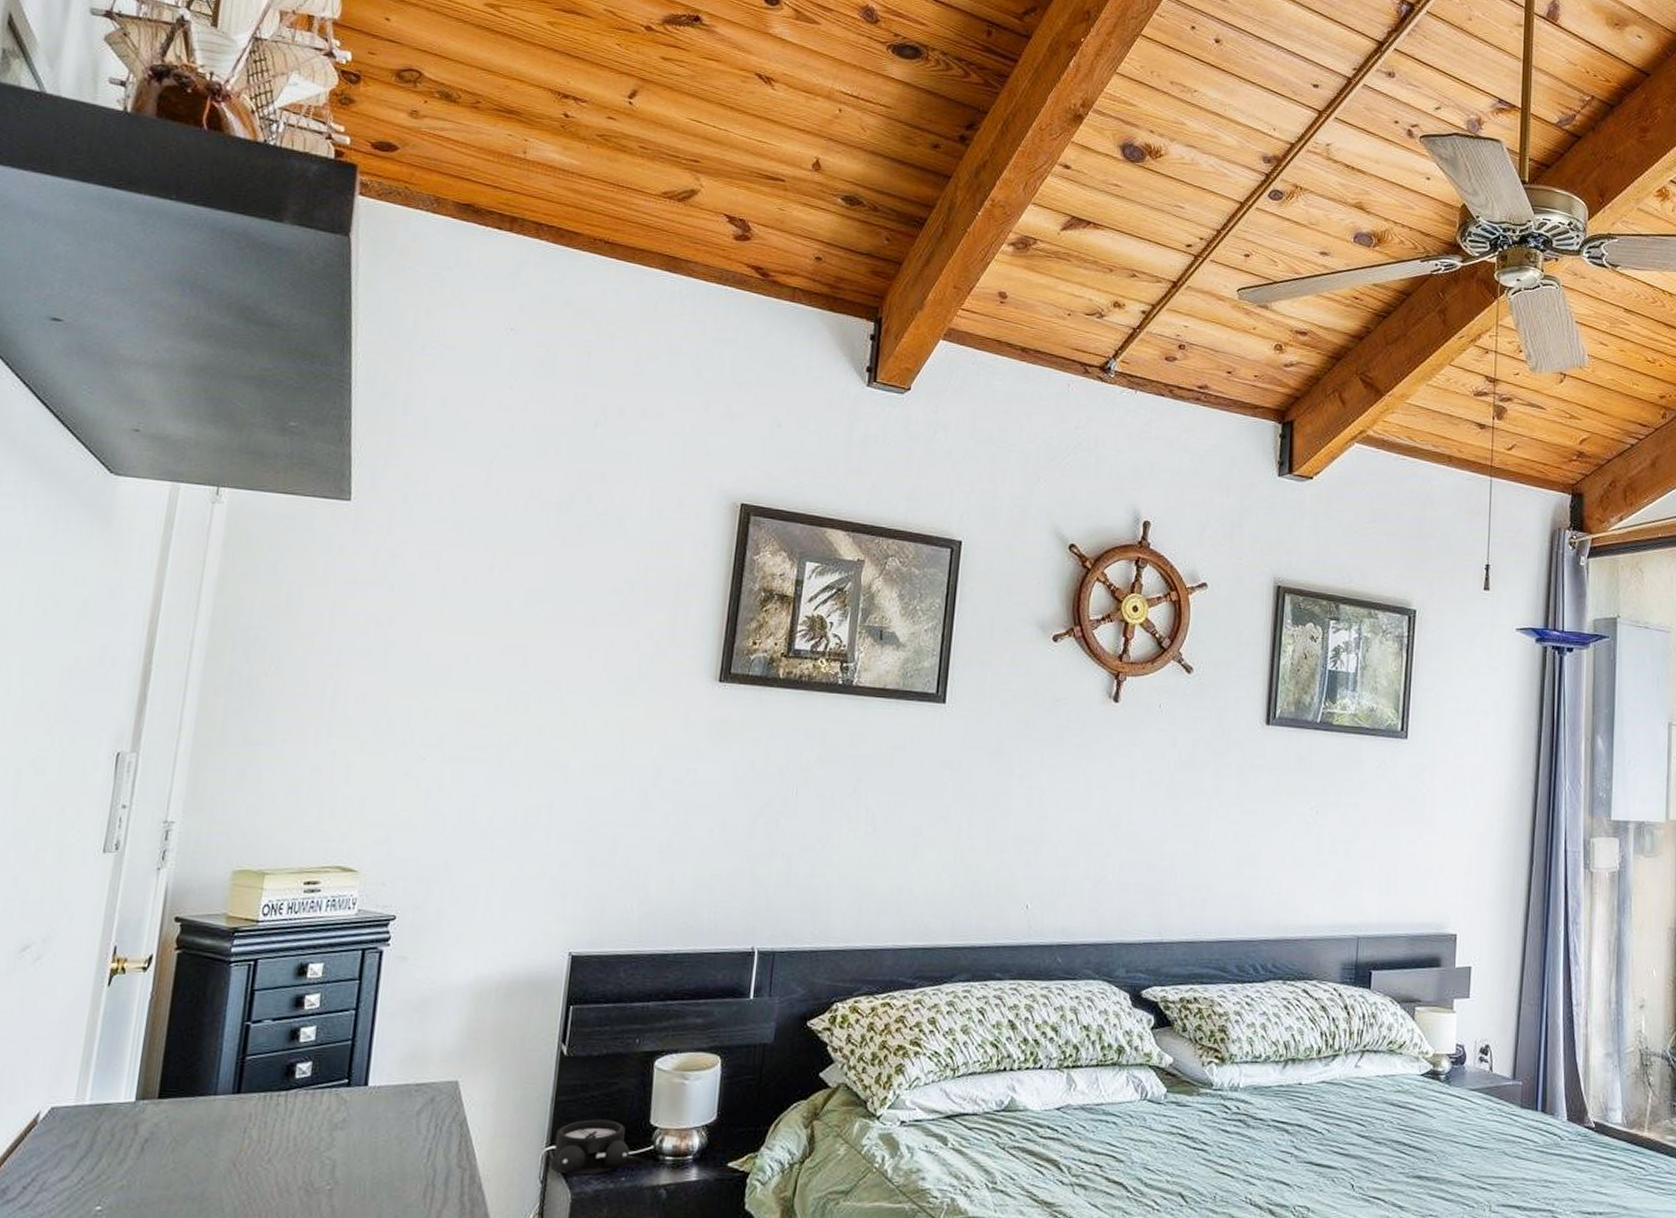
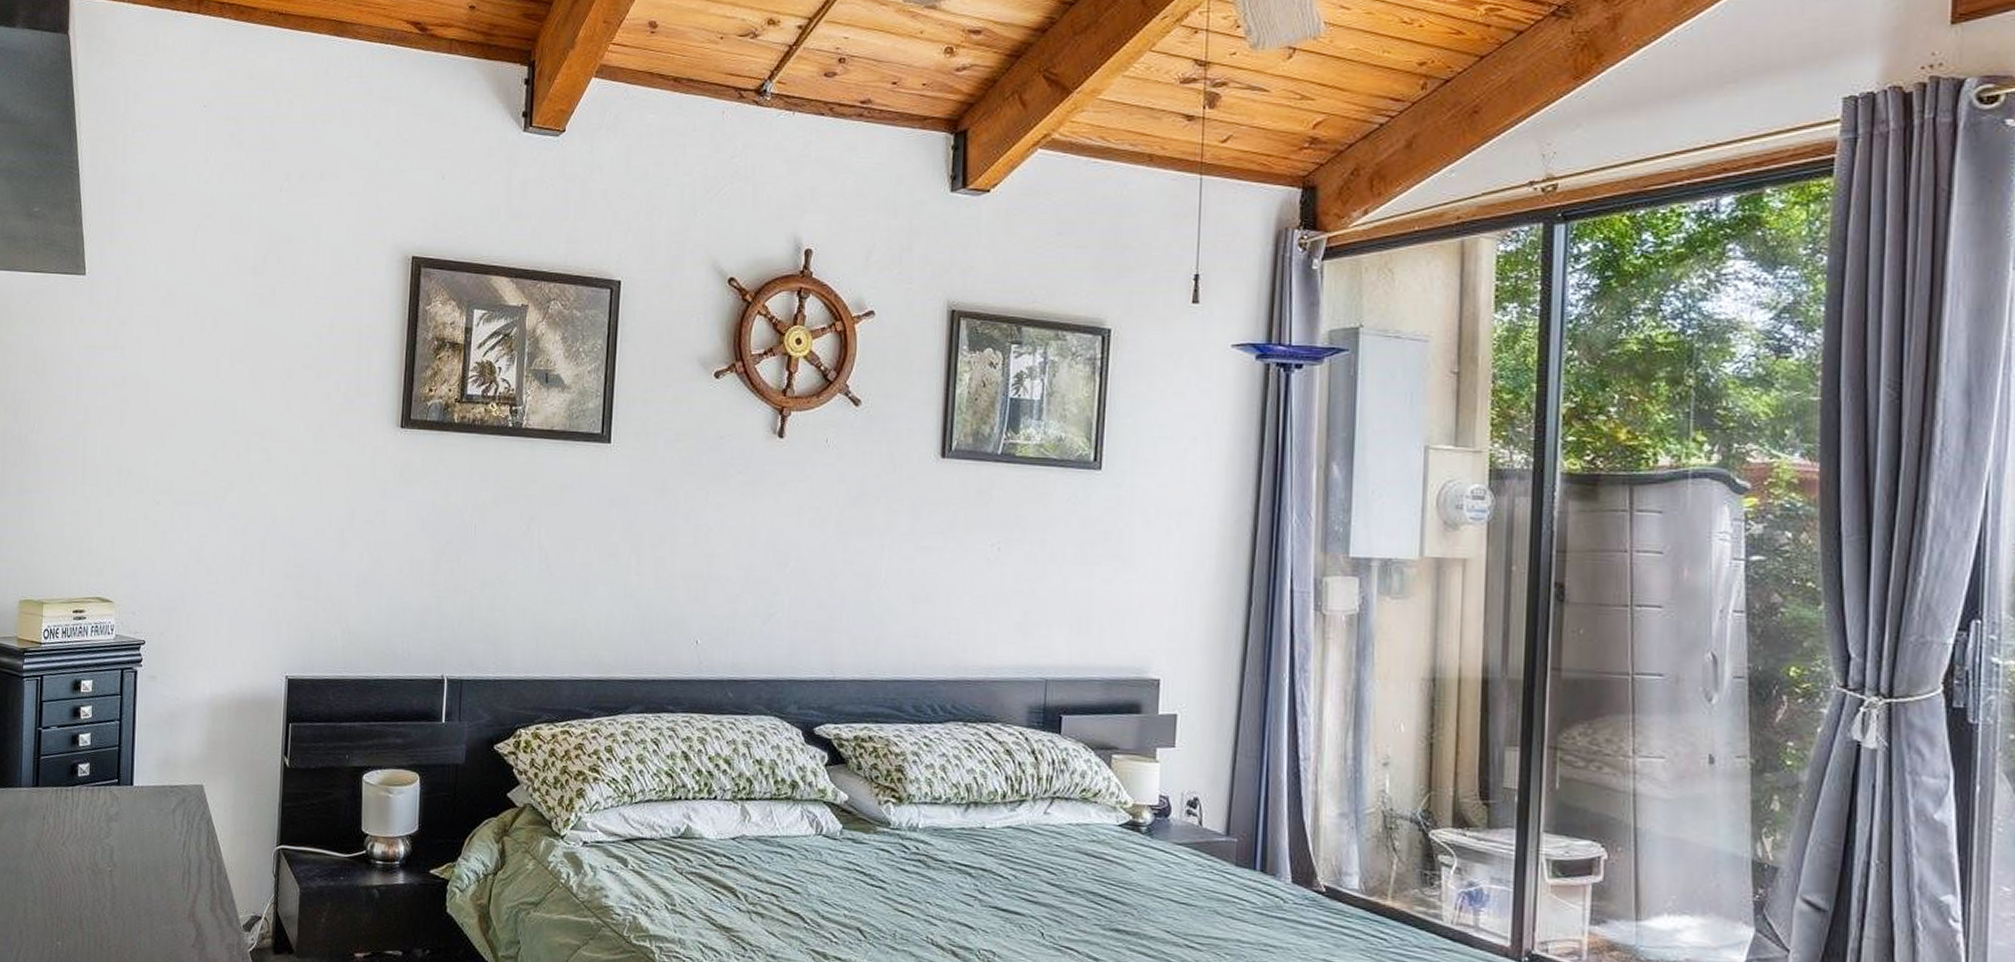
alarm clock: present [551,1119,630,1175] -> none [282,824,346,873]

